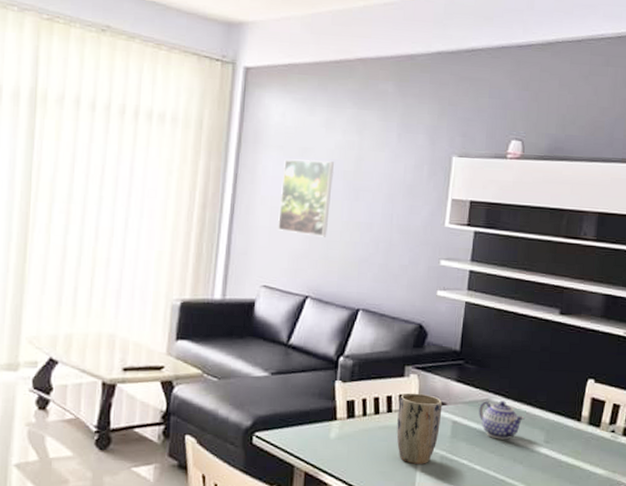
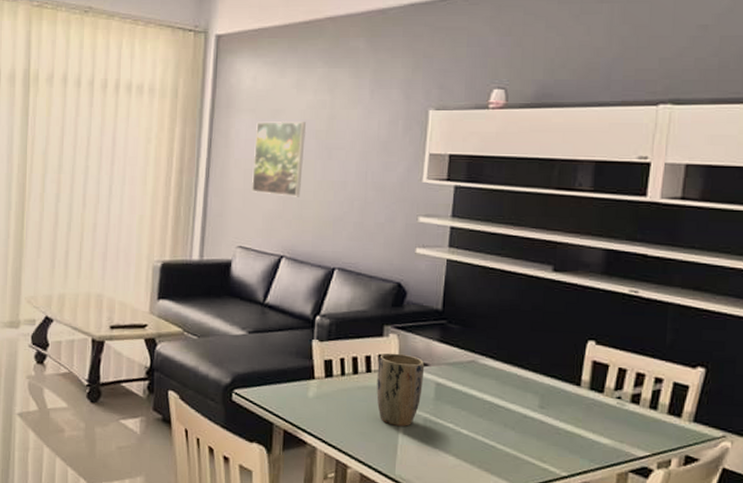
teapot: present [479,401,525,440] -> none [464,362,516,404]

